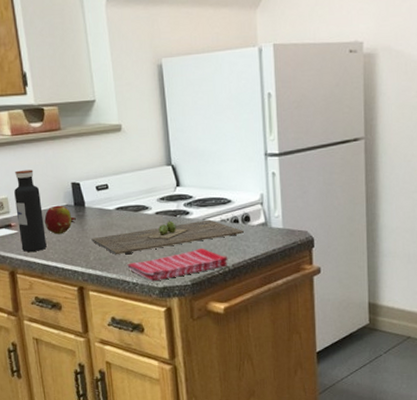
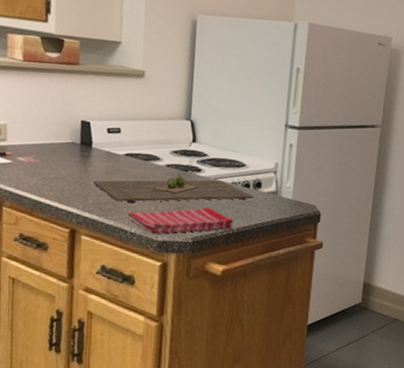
water bottle: present [14,170,47,252] -> none [13,98,45,186]
fruit: present [44,205,77,235] -> none [44,141,81,172]

